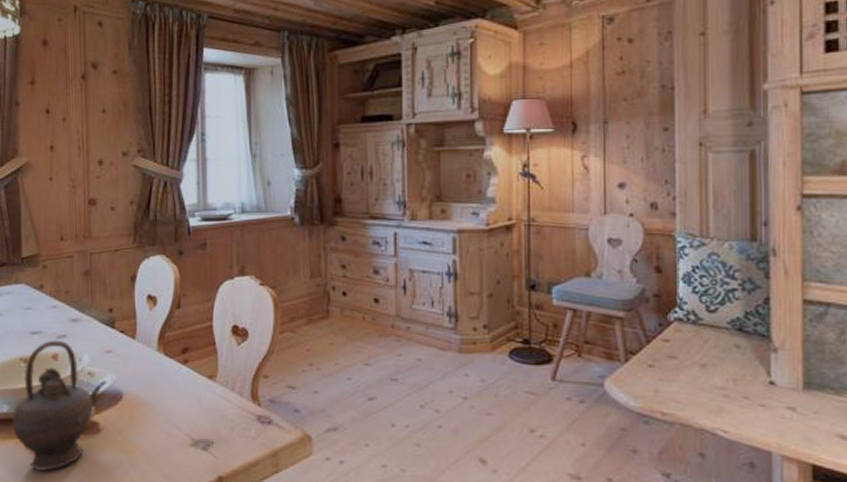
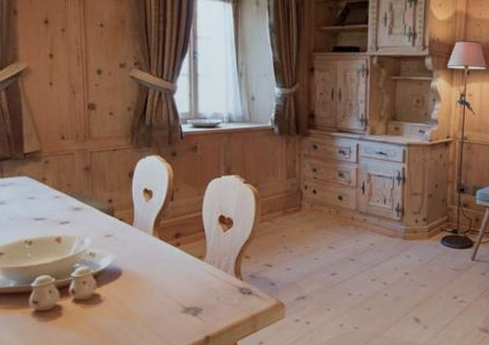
teapot: present [13,340,107,472] -> none [19,225,107,335]

